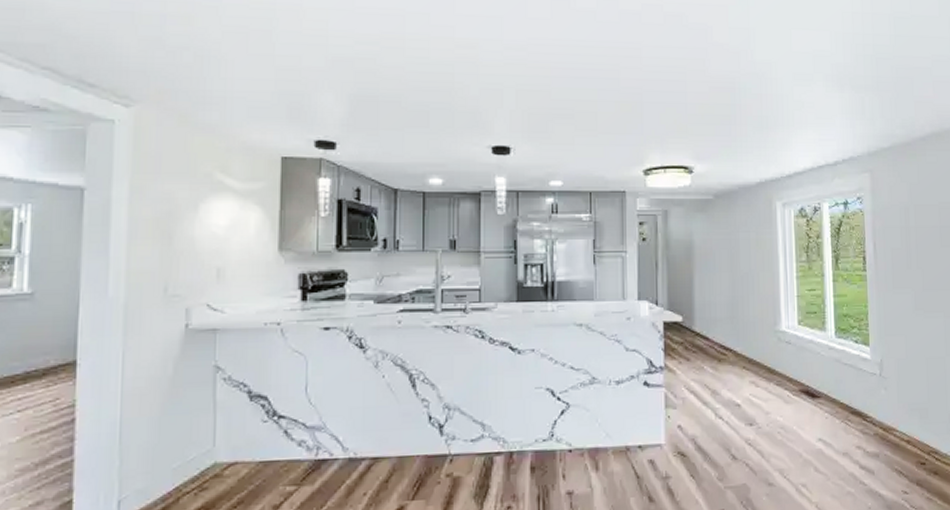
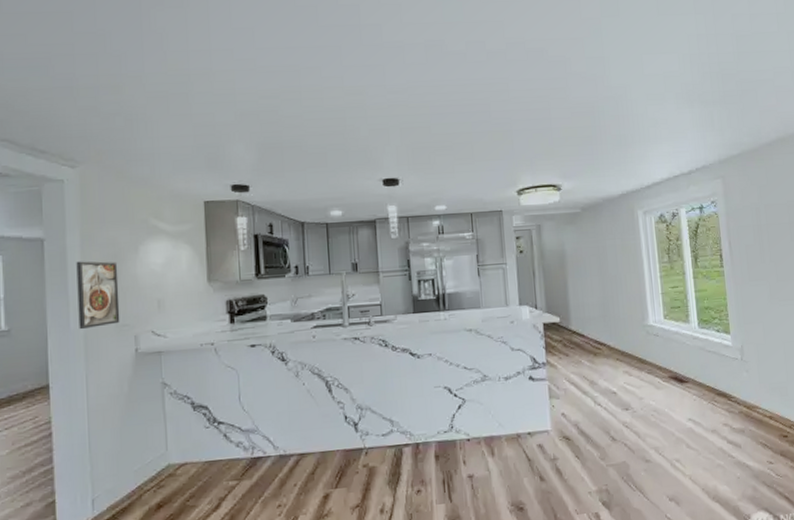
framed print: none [119,217,172,298] -> present [76,261,120,330]

